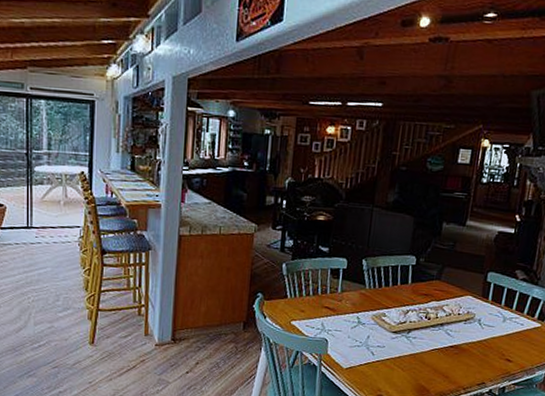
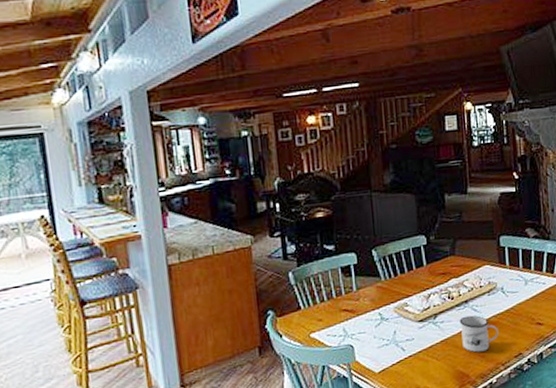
mug: none [429,337,467,373] -> present [459,315,499,353]

